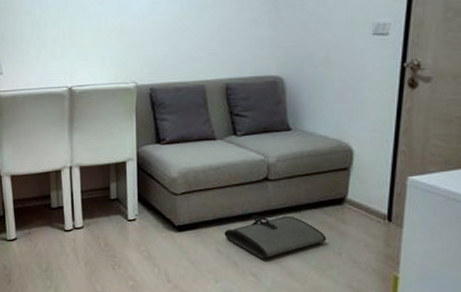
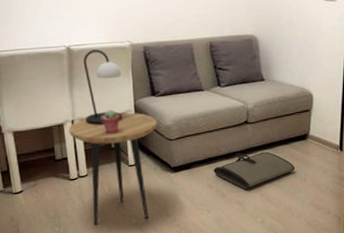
side table: none [66,160,161,283] -> present [69,112,157,225]
table lamp: none [83,91,125,174] -> present [83,49,123,126]
potted succulent: none [100,157,120,184] -> present [100,109,120,134]

